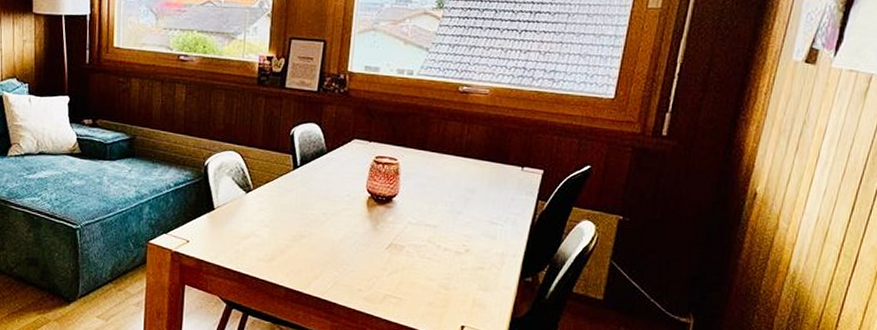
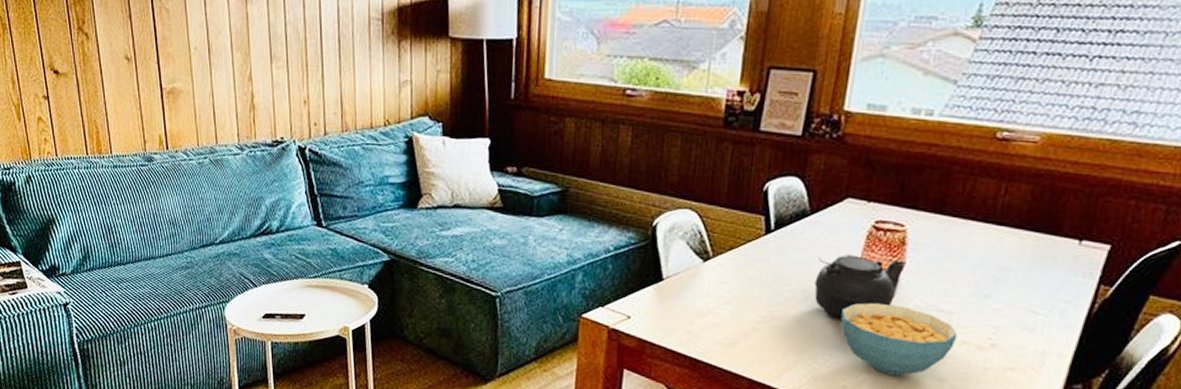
teapot: none [333,183,400,235] -> present [814,254,906,319]
cereal bowl: none [354,220,441,278] -> present [841,302,958,376]

